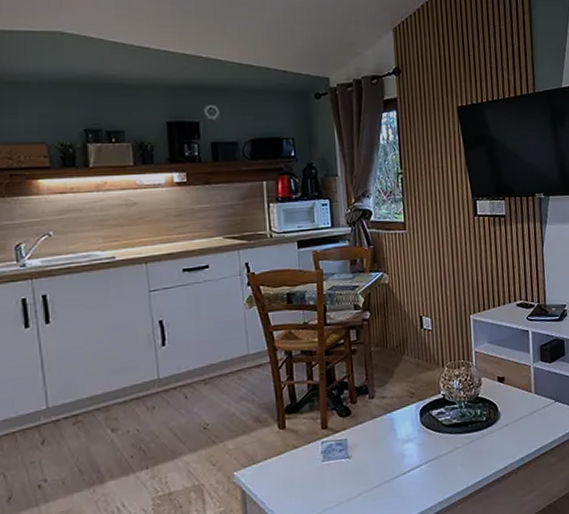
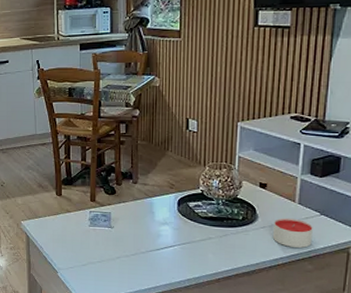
candle: none [516,409,552,442] -> present [272,217,313,248]

